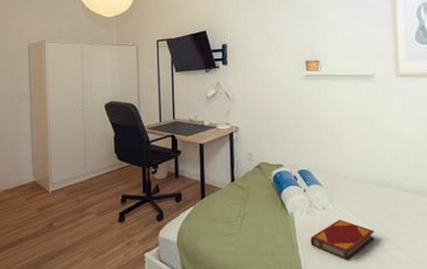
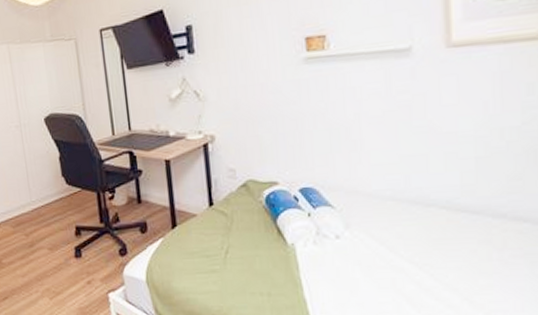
hardback book: present [310,219,375,261] -> none [319,250,412,303]

